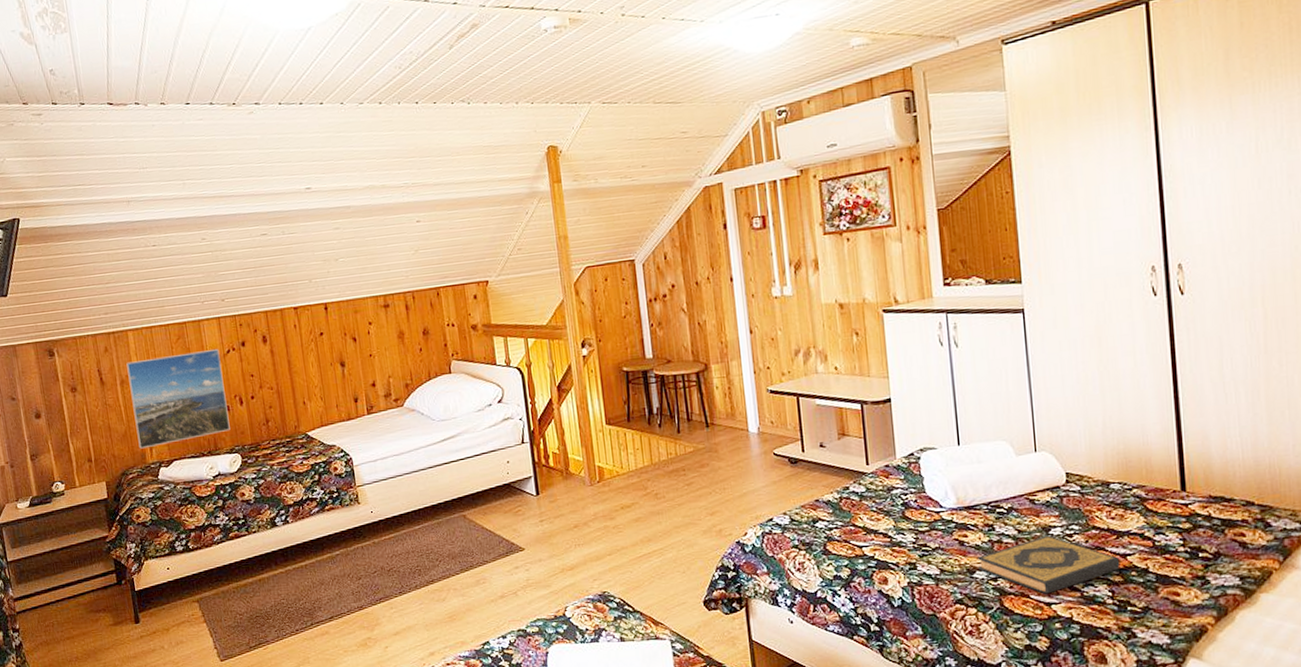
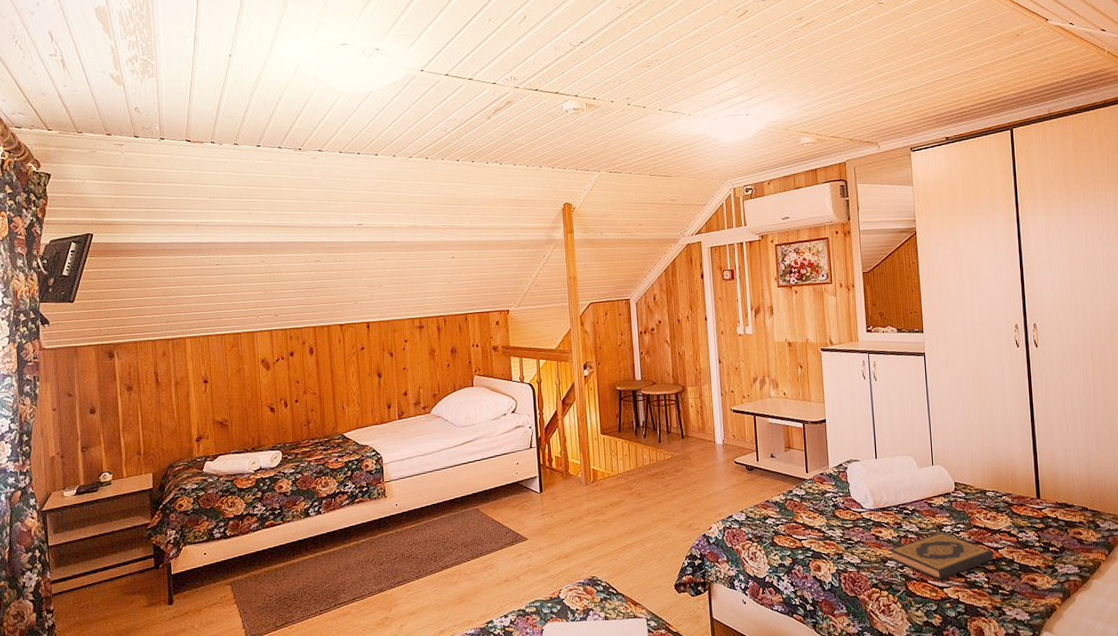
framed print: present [126,349,230,449] -> none [182,358,274,444]

